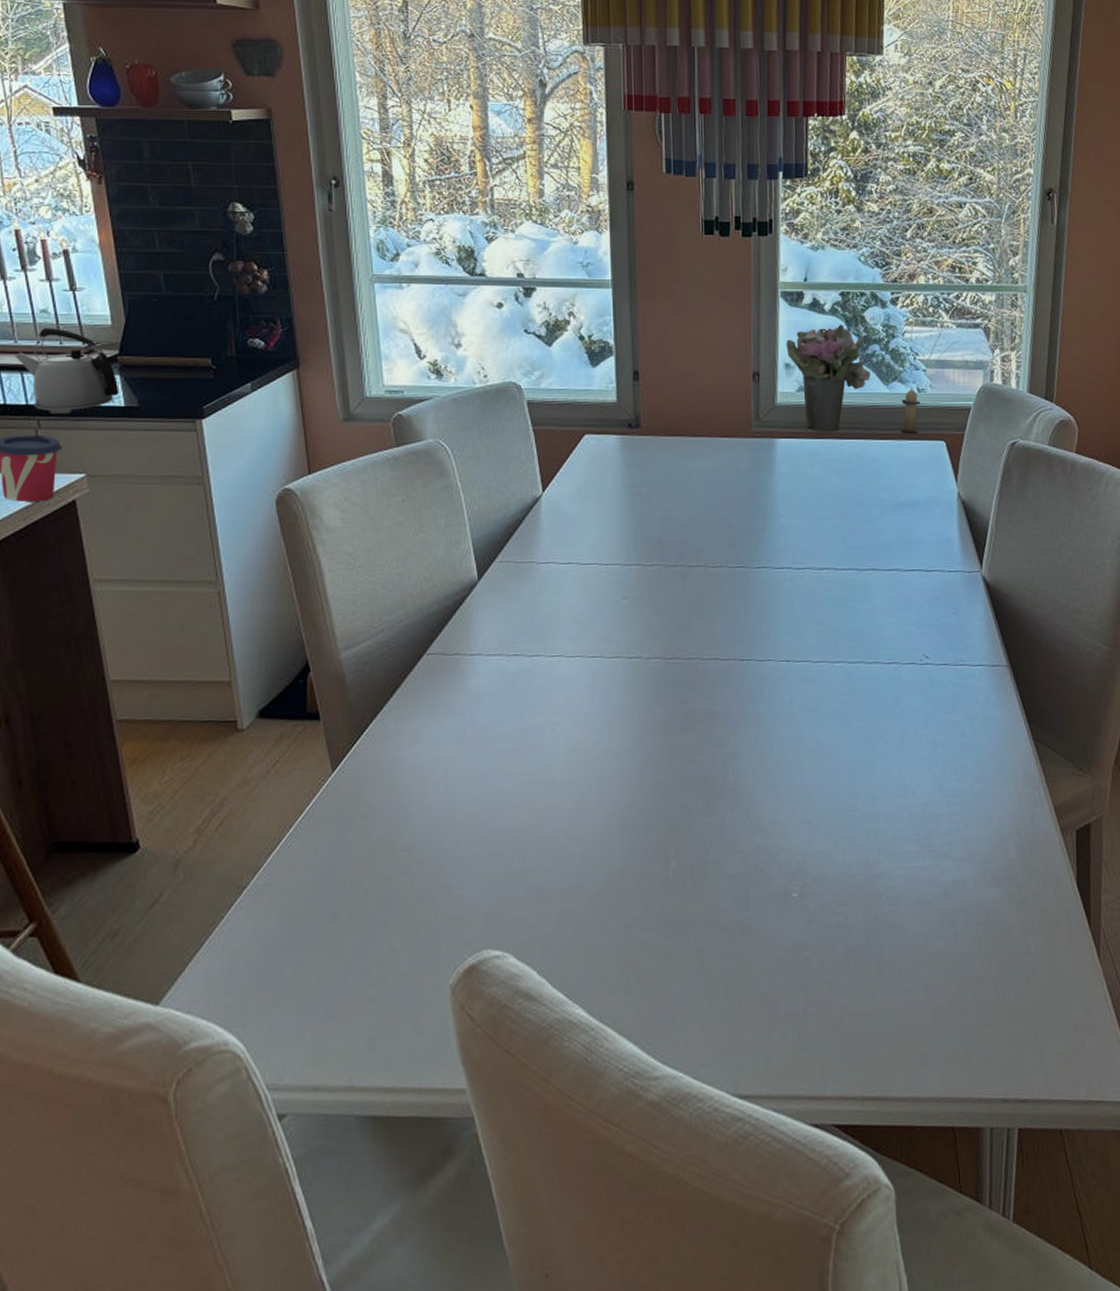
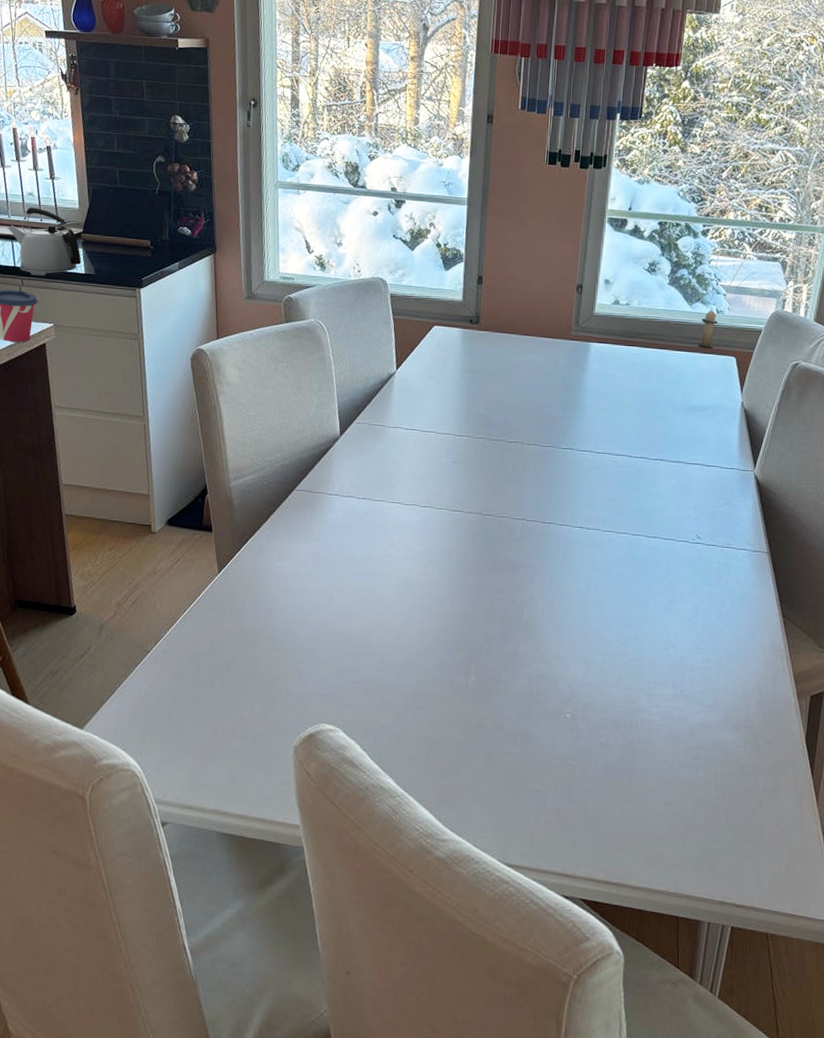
flower bouquet: present [786,324,870,433] -> none [607,249,677,342]

